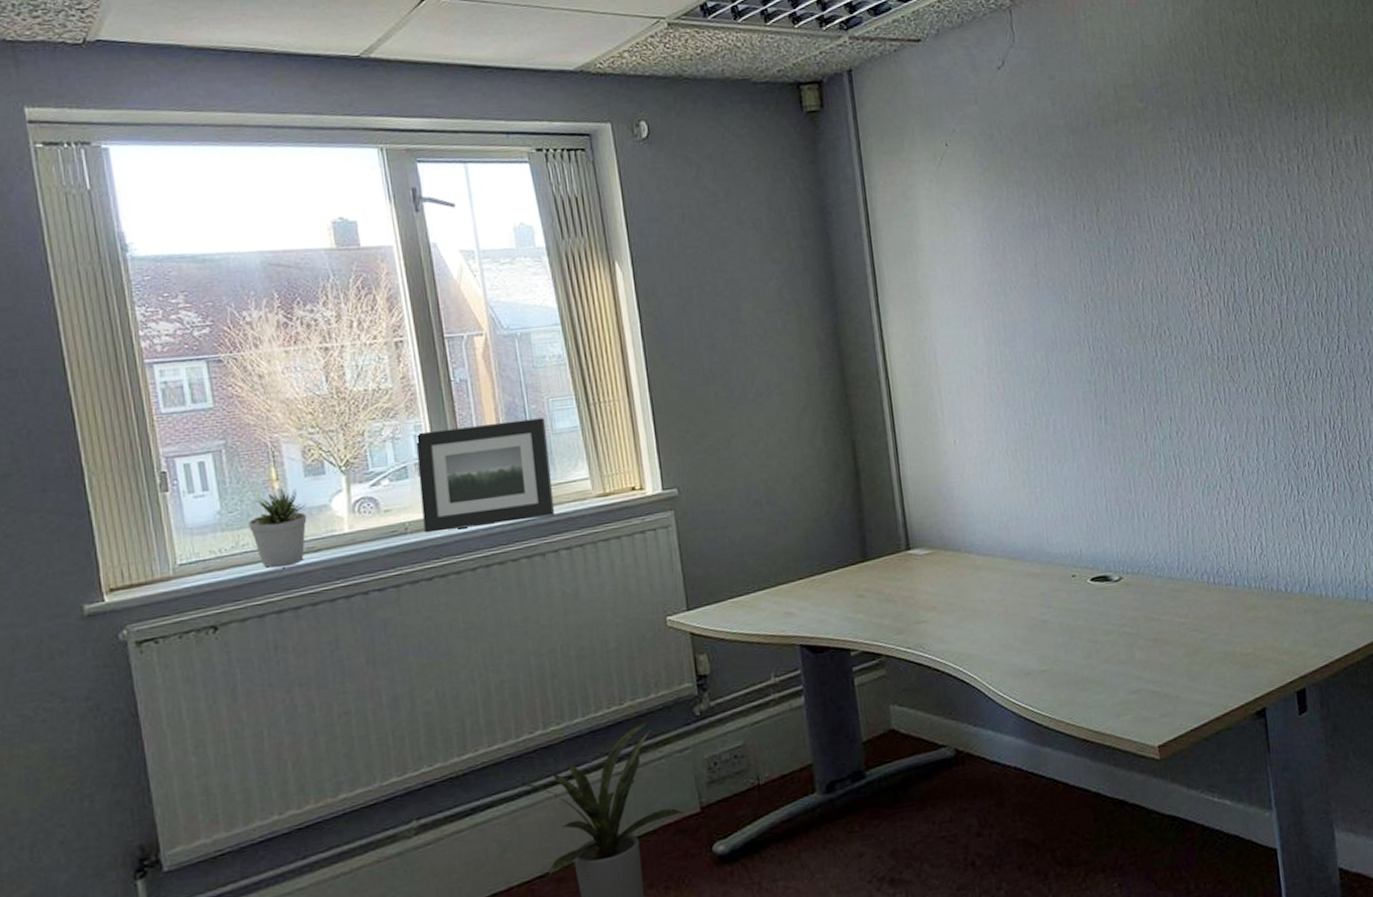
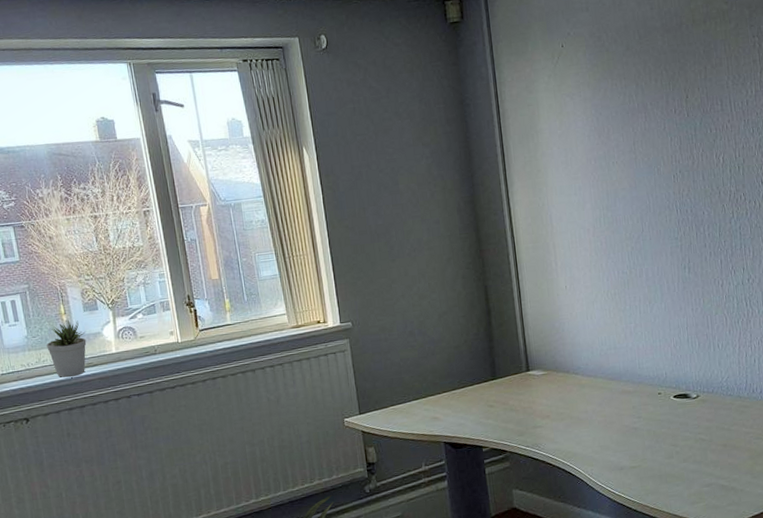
picture frame: present [415,418,556,533] -> none [160,268,262,354]

